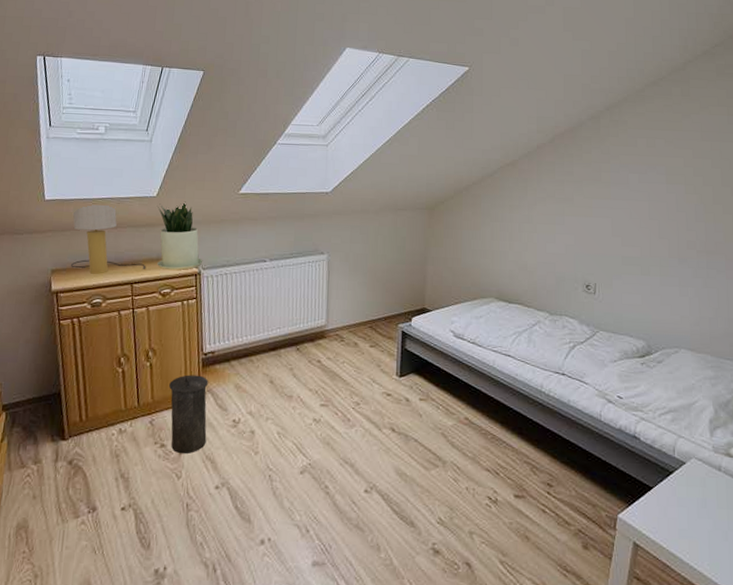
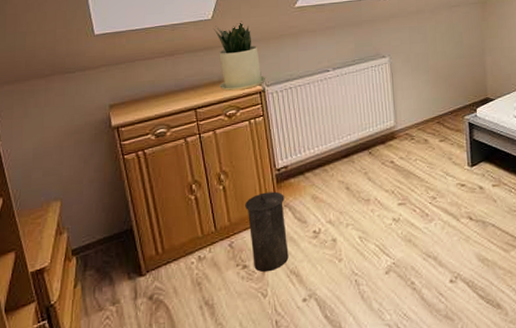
table lamp: present [70,205,147,274] -> none [125,33,209,104]

